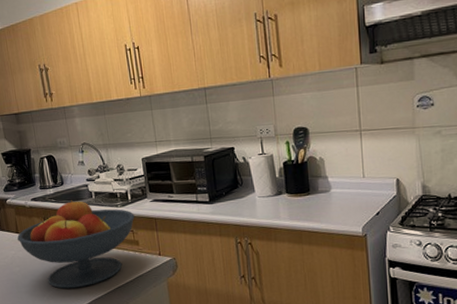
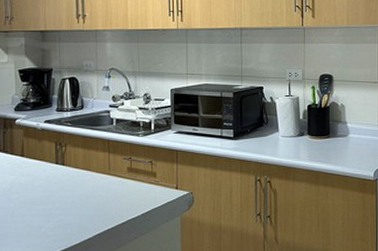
fruit bowl: present [17,200,135,289] -> none [22,125,156,220]

